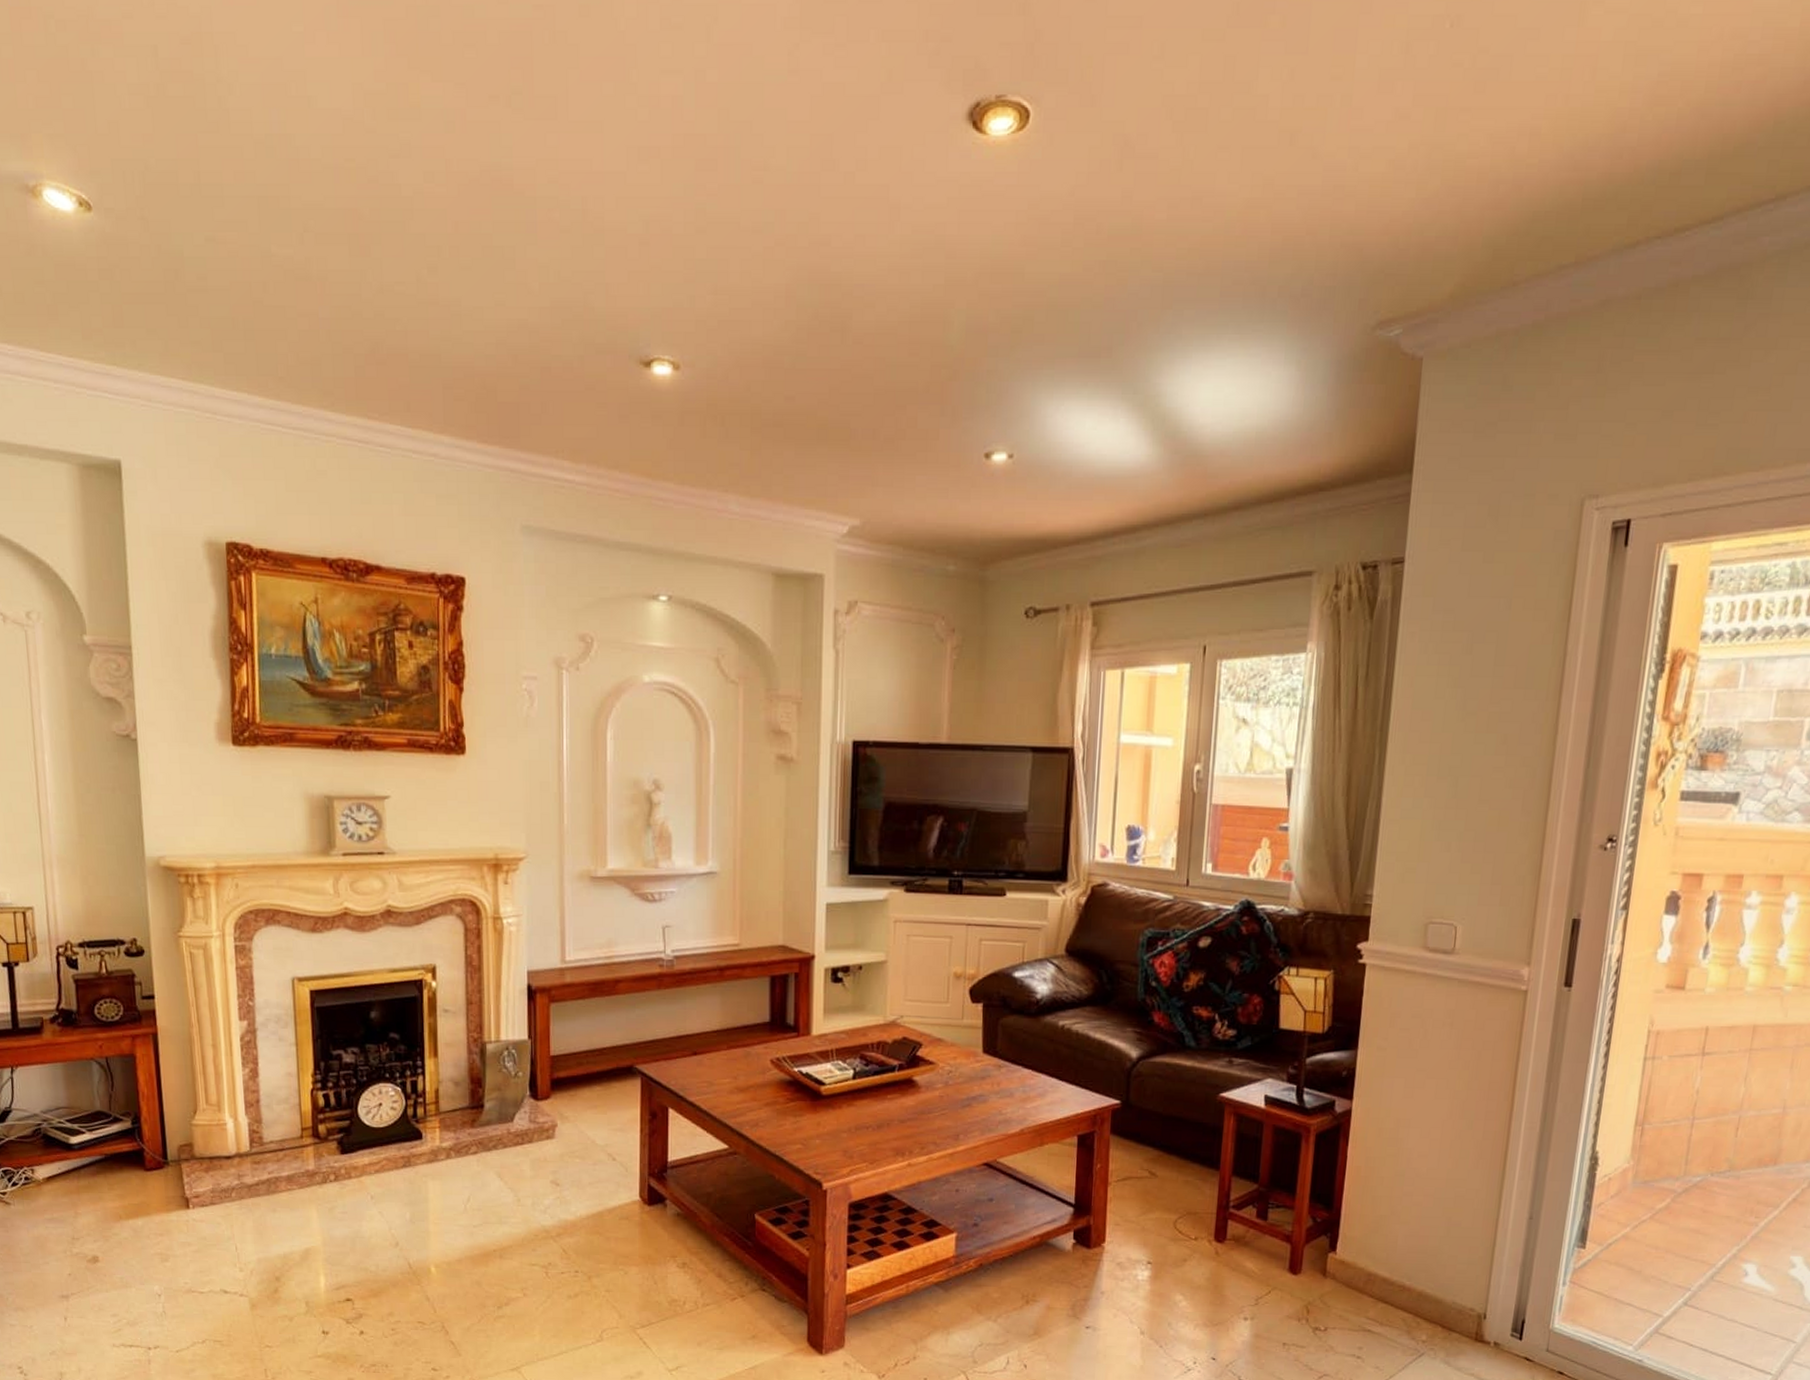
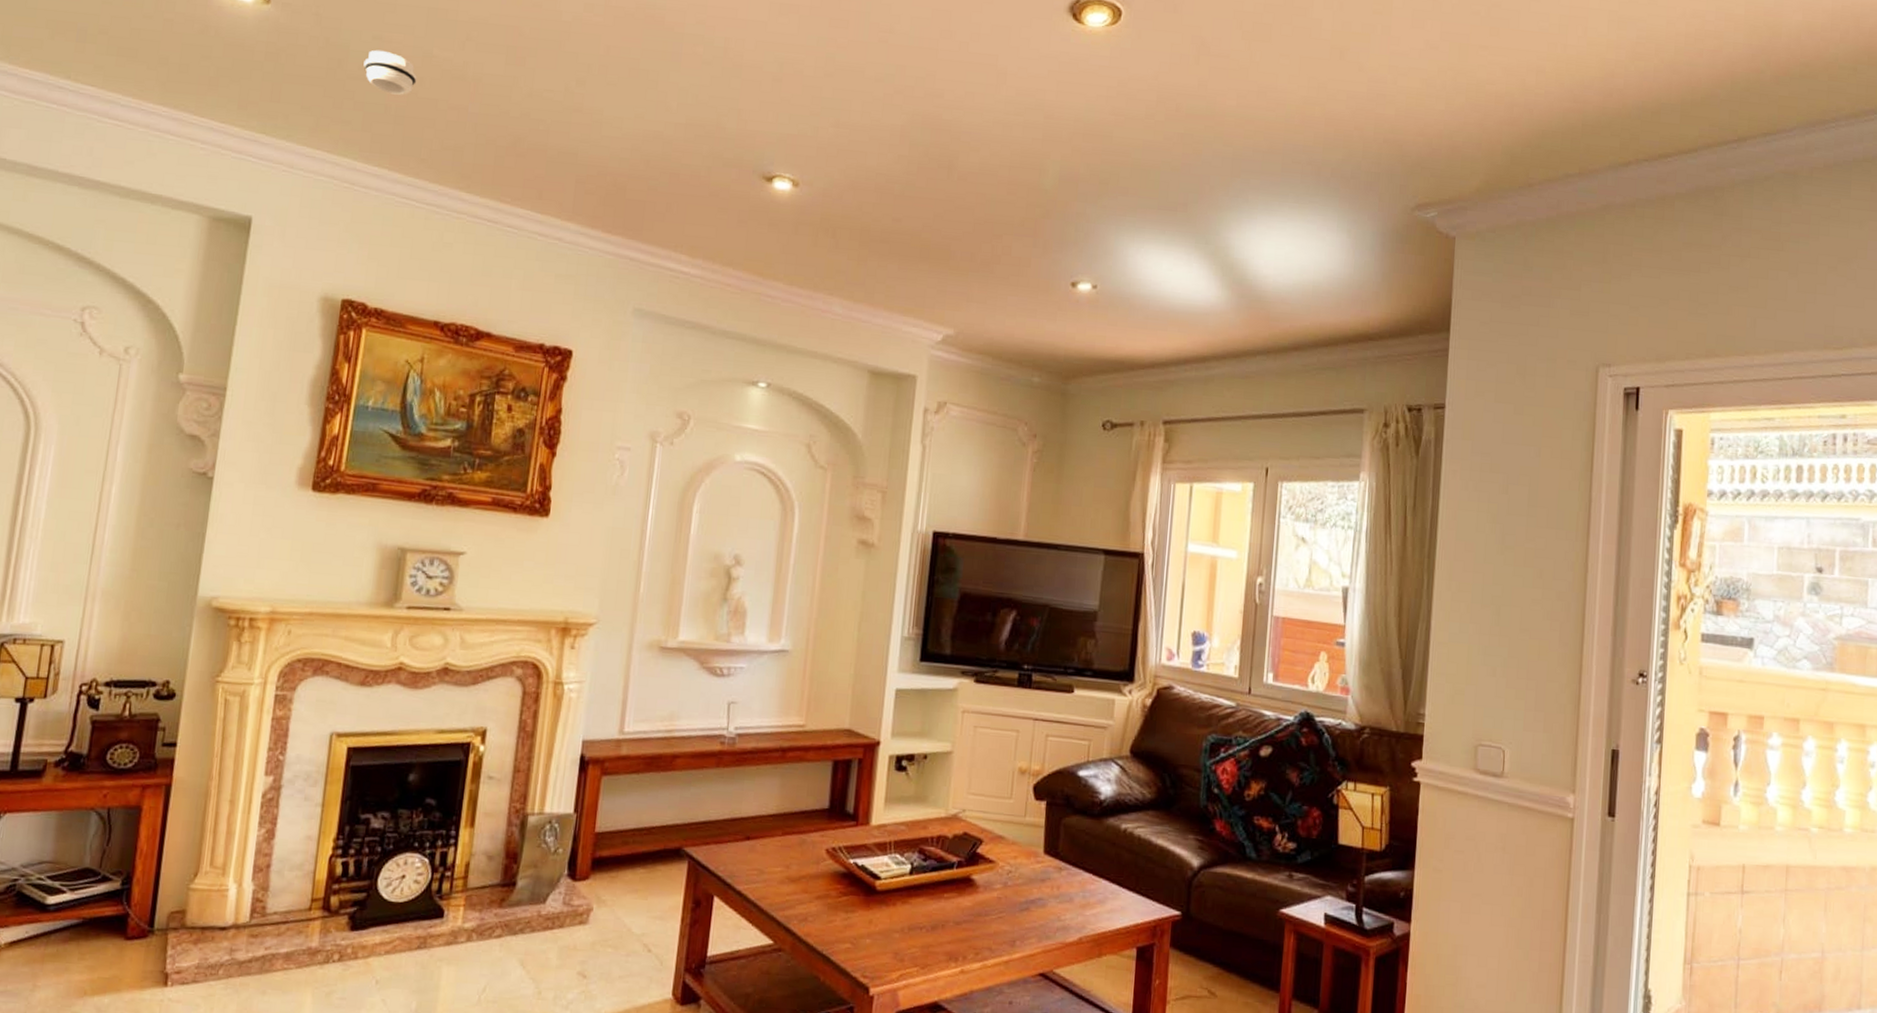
smoke detector: none [201,254,260,305] -> present [363,49,417,95]

